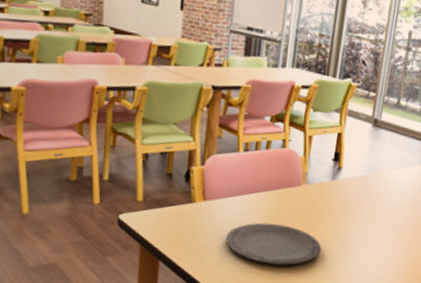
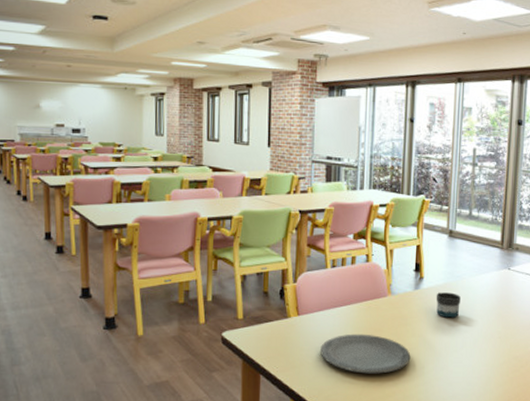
mug: none [352,184,379,212] -> present [436,292,461,318]

